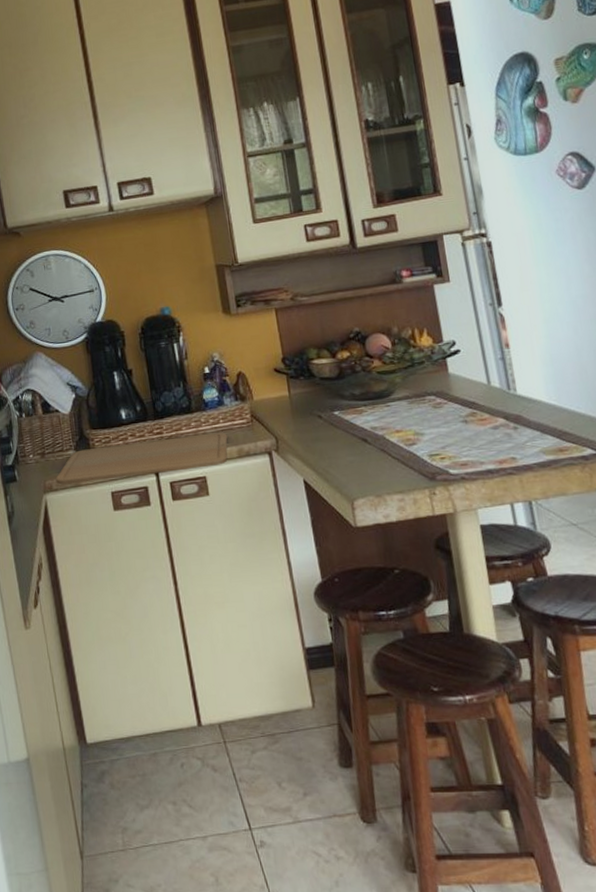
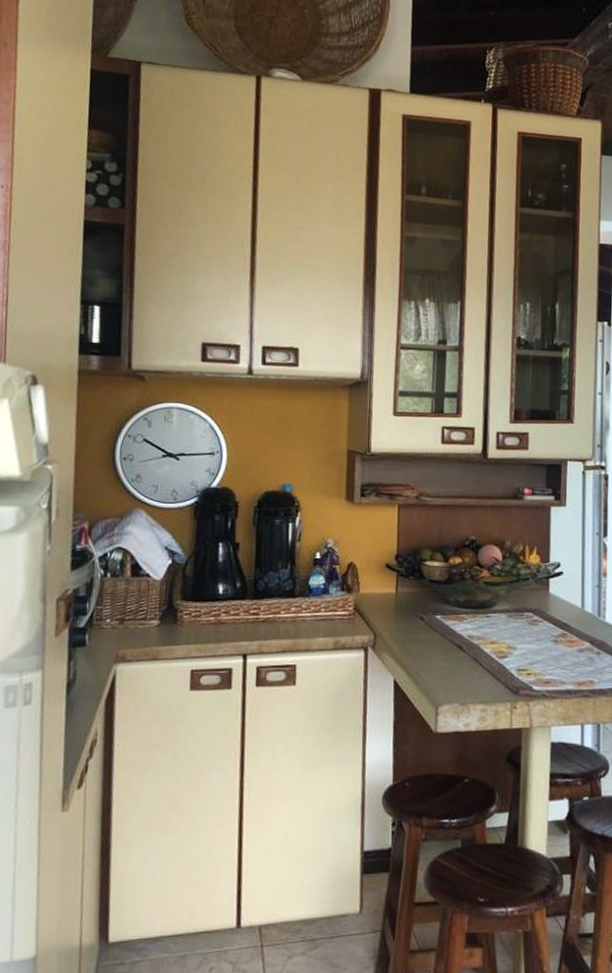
chopping board: present [55,432,228,485] -> none [131,620,326,657]

